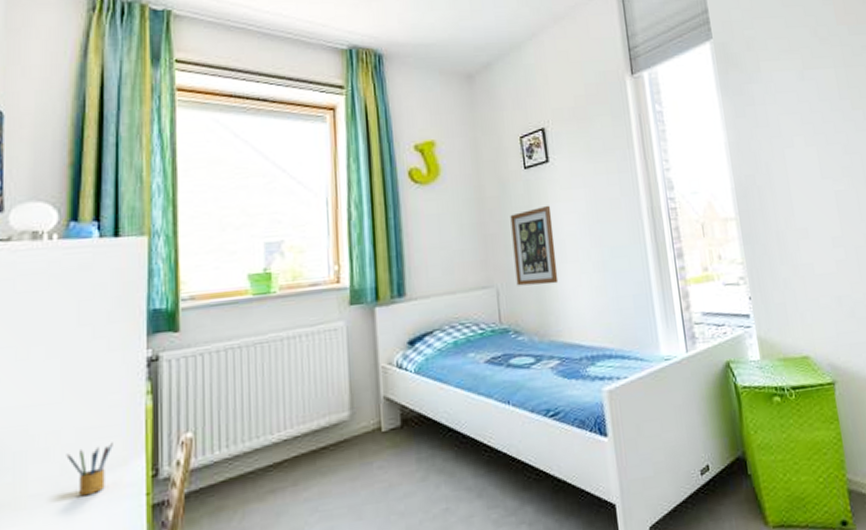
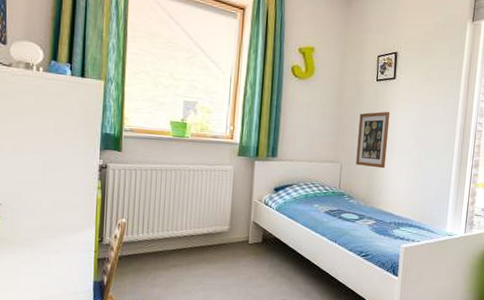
pencil box: present [66,442,113,497] -> none [45,215,75,245]

